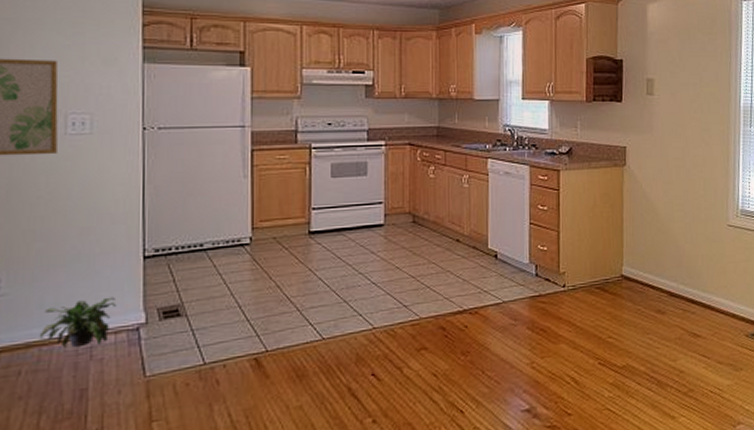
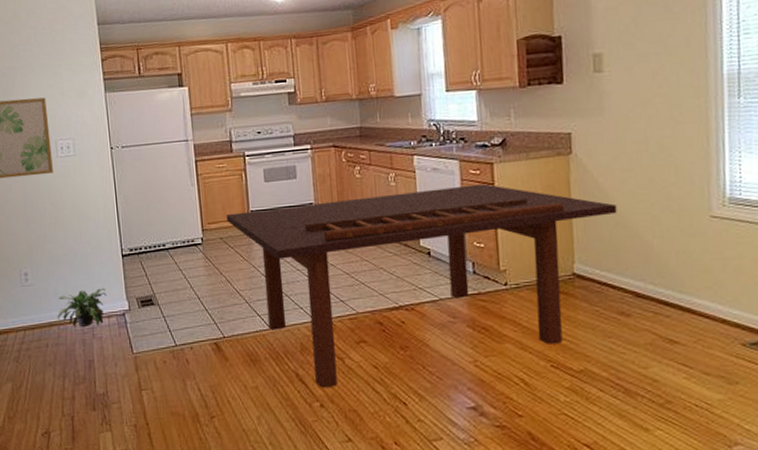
dining table: none [284,189,659,402] -> present [227,183,617,388]

